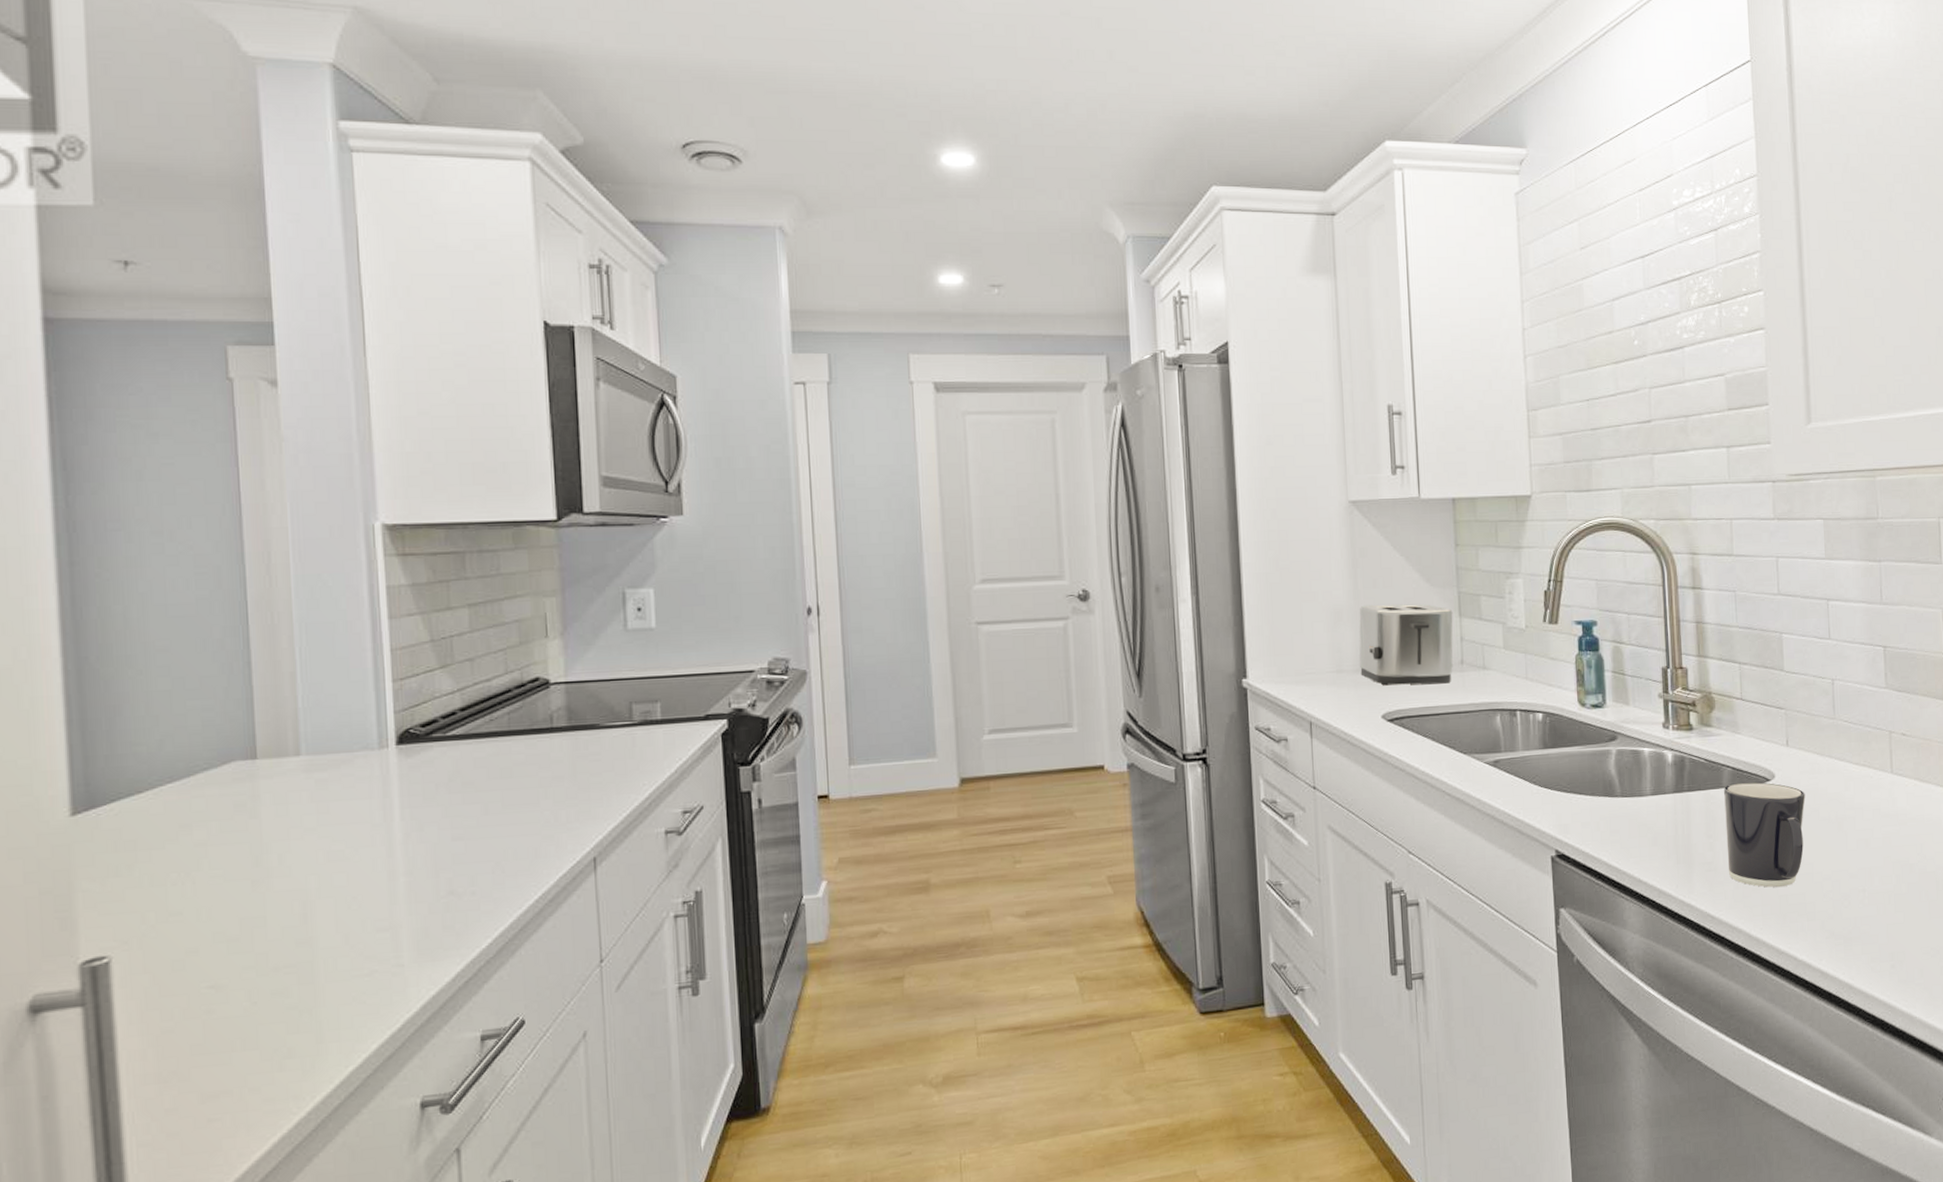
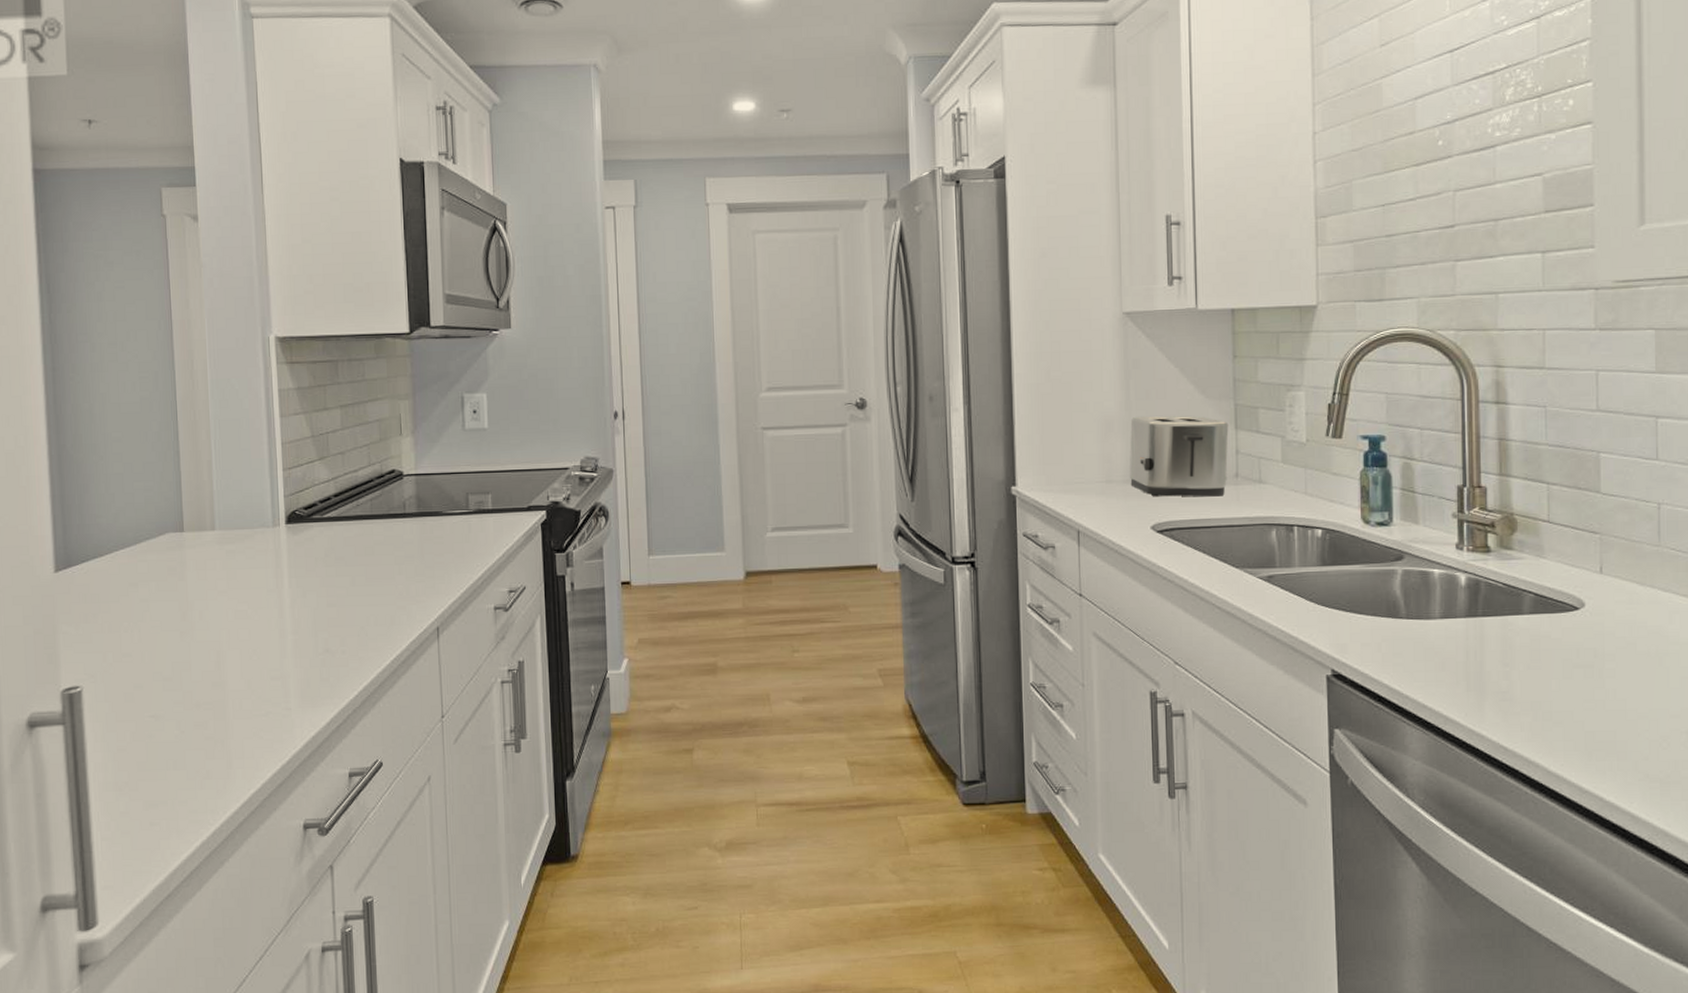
mug: present [1724,782,1806,888] -> none [1524,609,1621,722]

